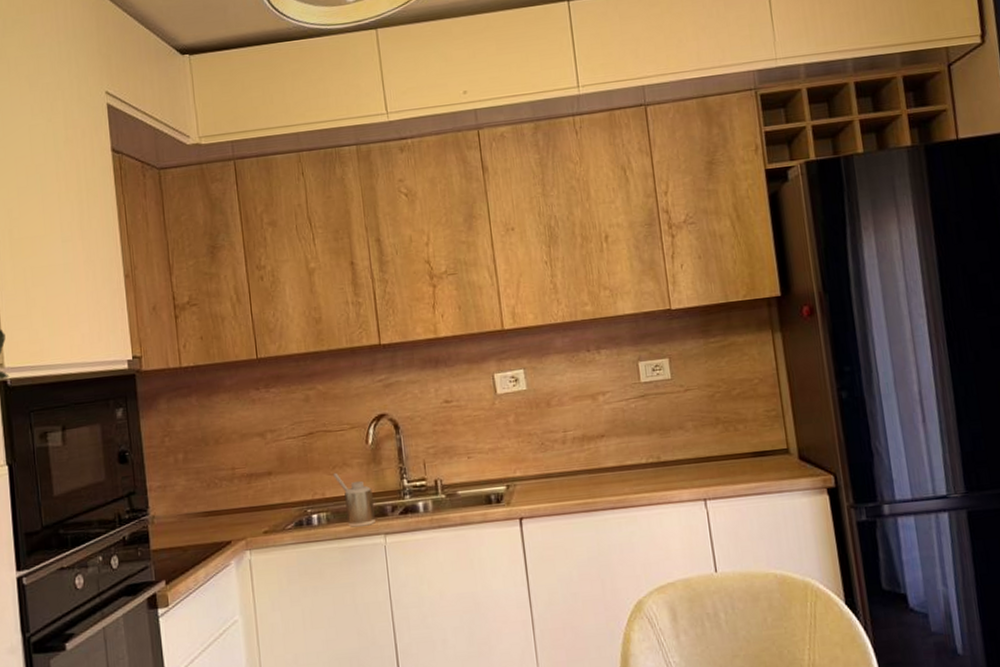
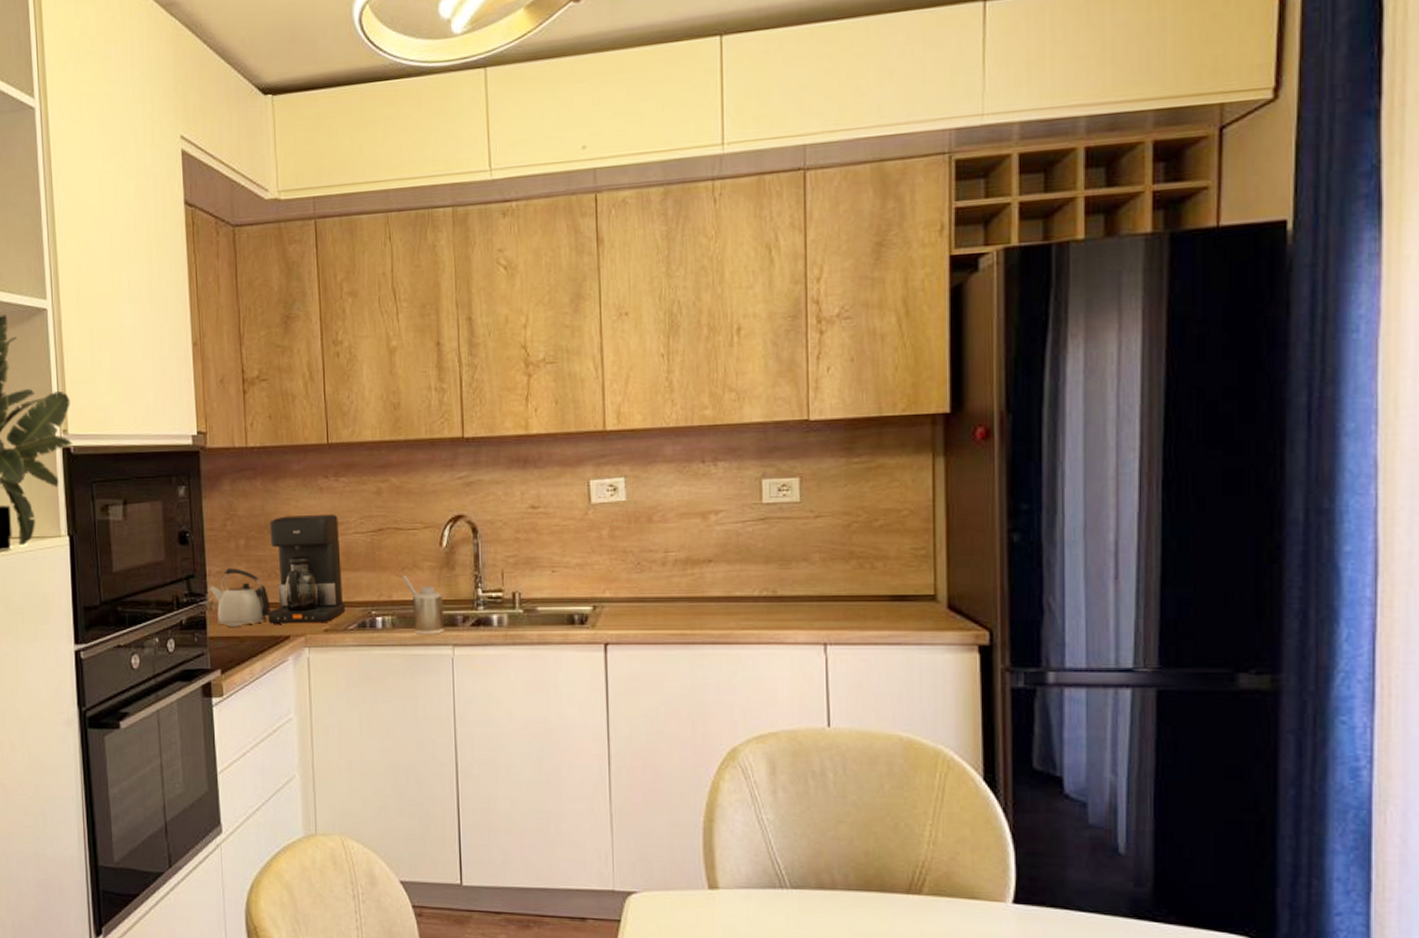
kettle: none [150,481,211,538] -> present [208,568,271,627]
coffee maker: none [206,422,283,531] -> present [268,513,346,624]

